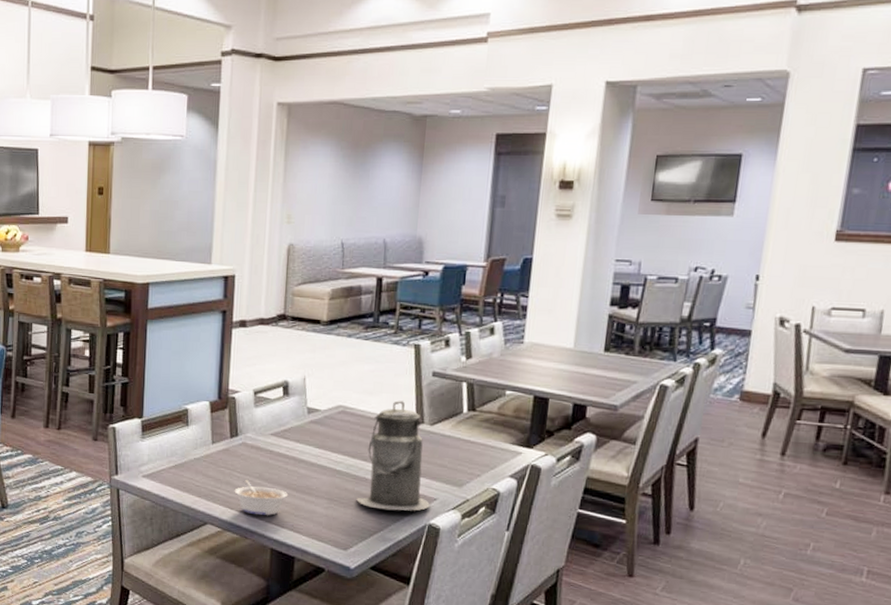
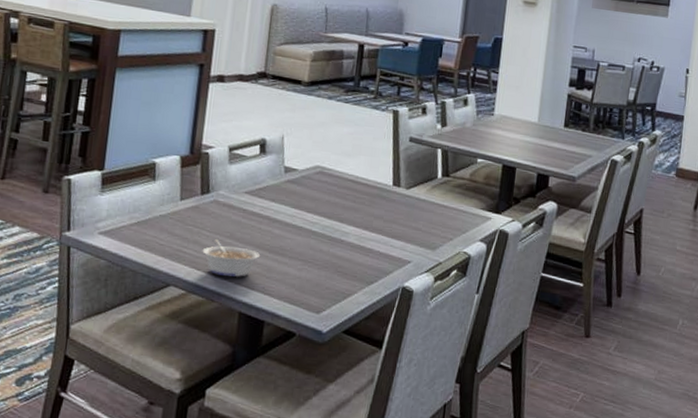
canister: present [356,401,430,513] -> none [331,163,404,275]

